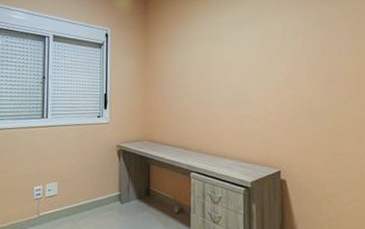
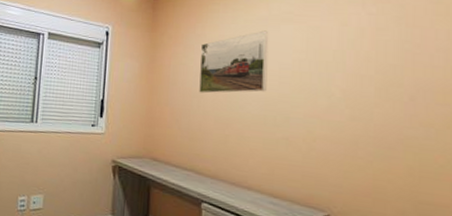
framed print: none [184,31,234,84] -> present [199,30,269,94]

